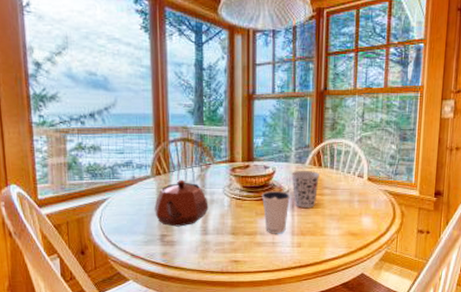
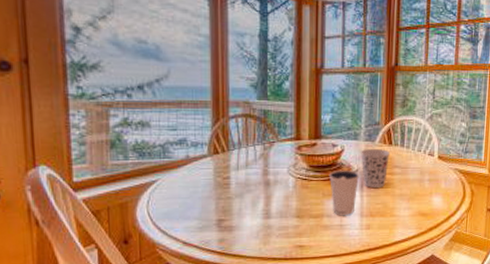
teapot: present [154,179,209,227] -> none [211,159,272,210]

